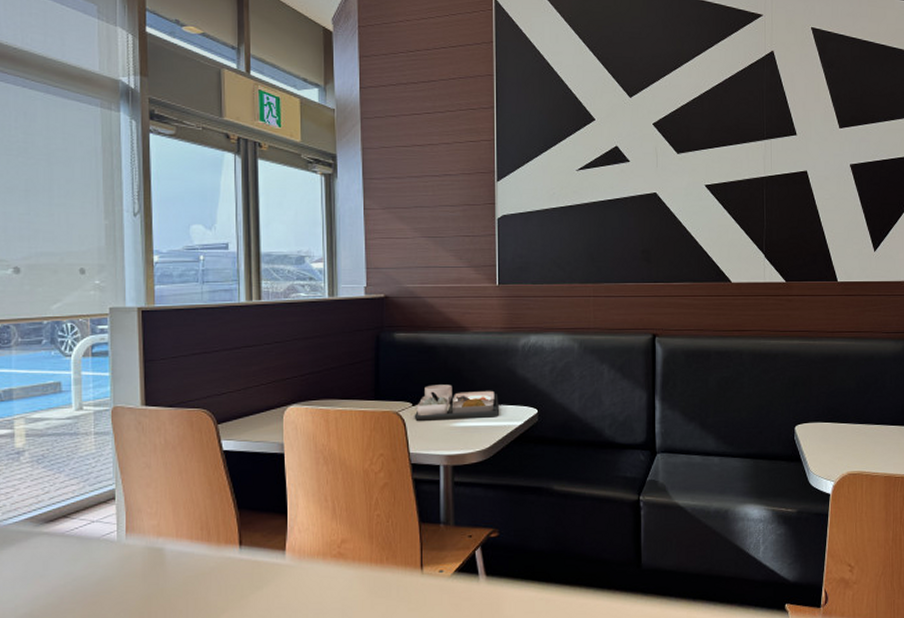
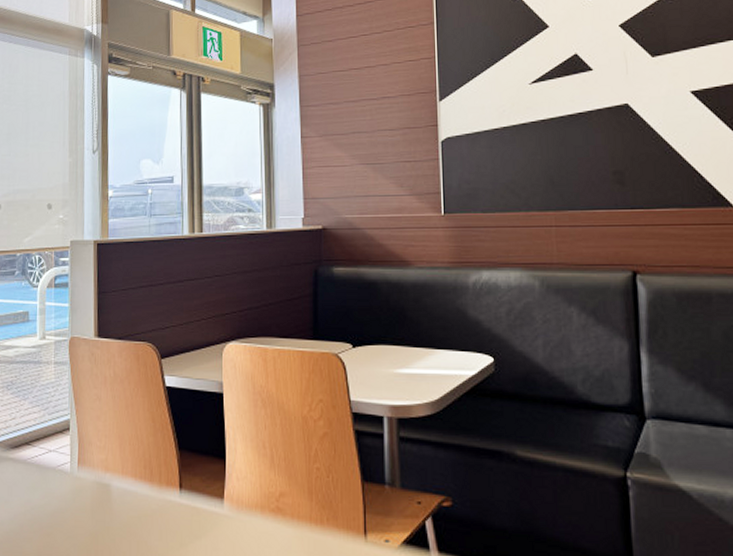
food tray: present [414,384,499,422] -> none [354,325,448,366]

